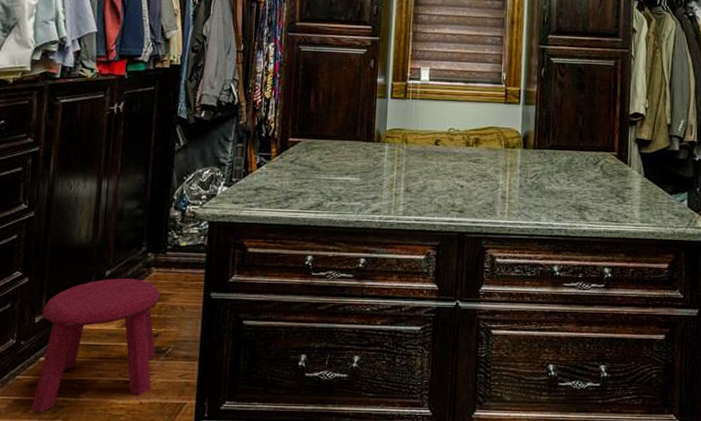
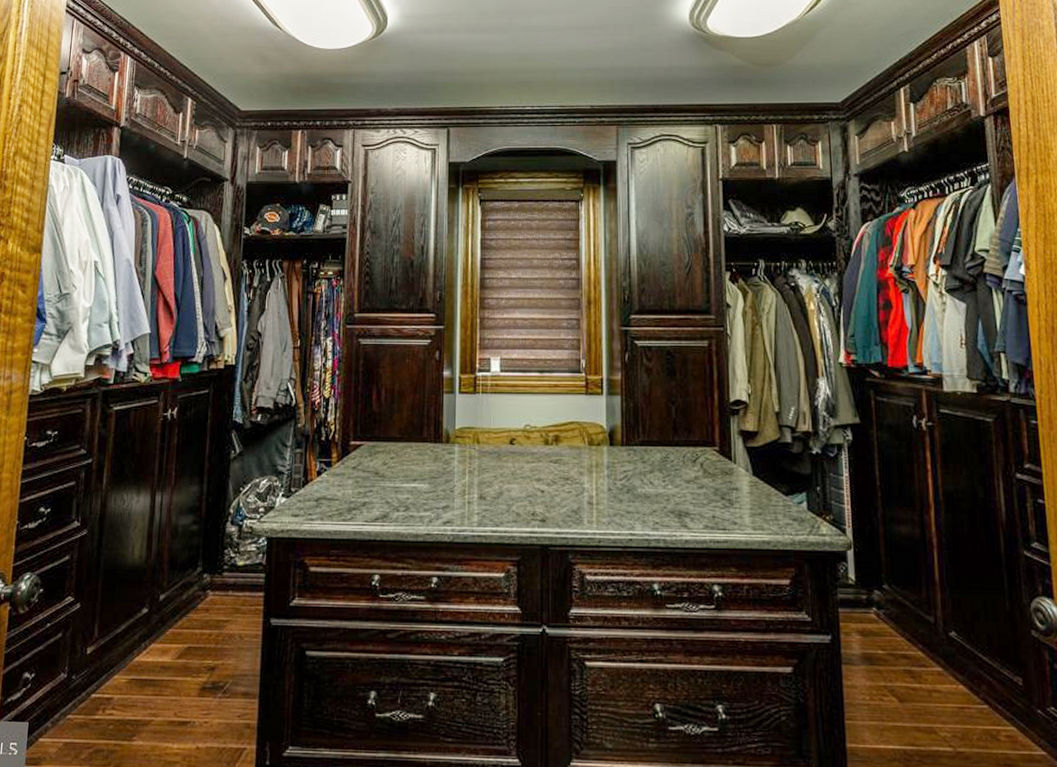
stool: present [31,278,160,413] -> none [82,603,217,759]

